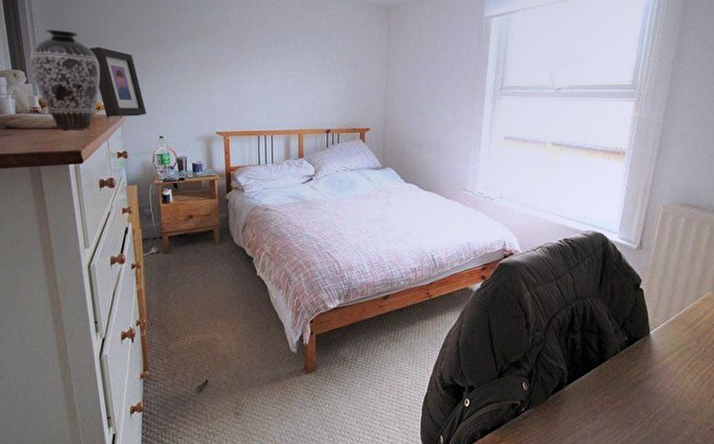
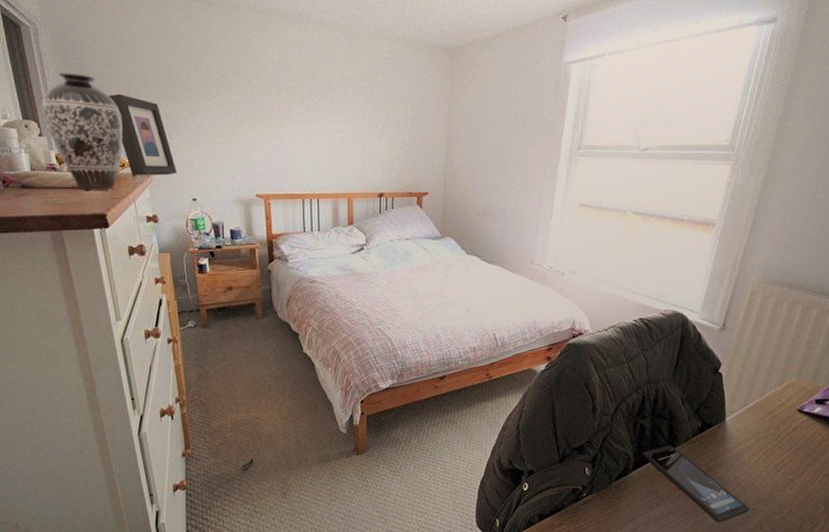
smartphone: none [574,359,681,436] -> present [641,445,750,523]

